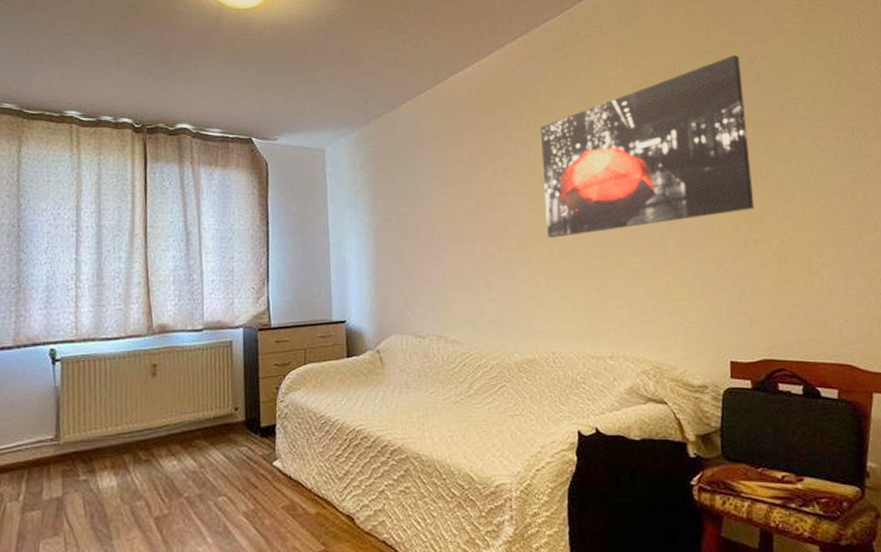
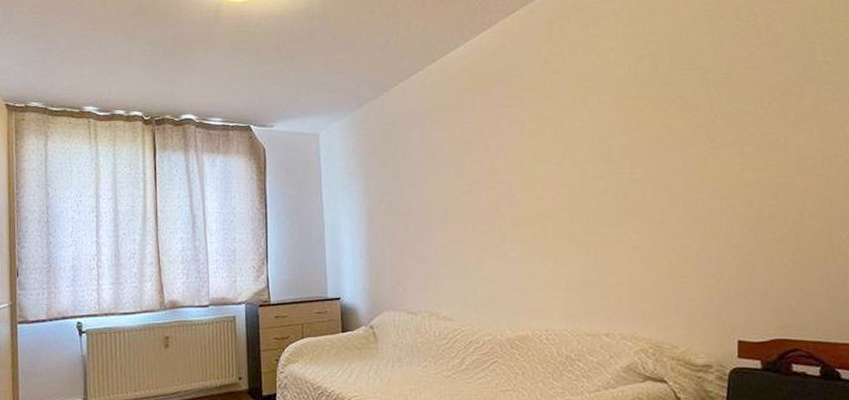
wall art: present [540,54,755,238] -> none [534,17,769,215]

